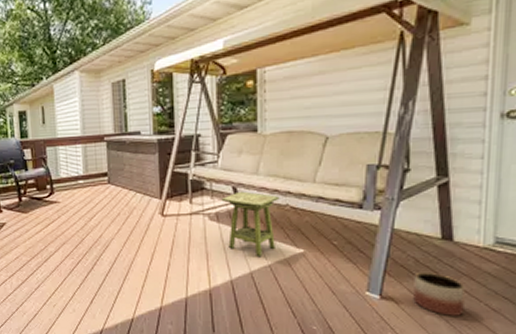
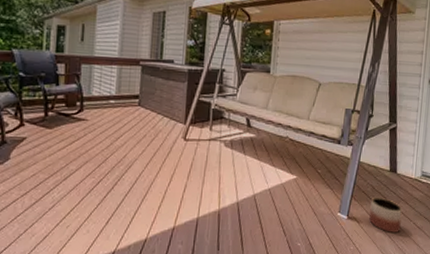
side table: present [221,191,280,258] -> none [236,122,282,182]

